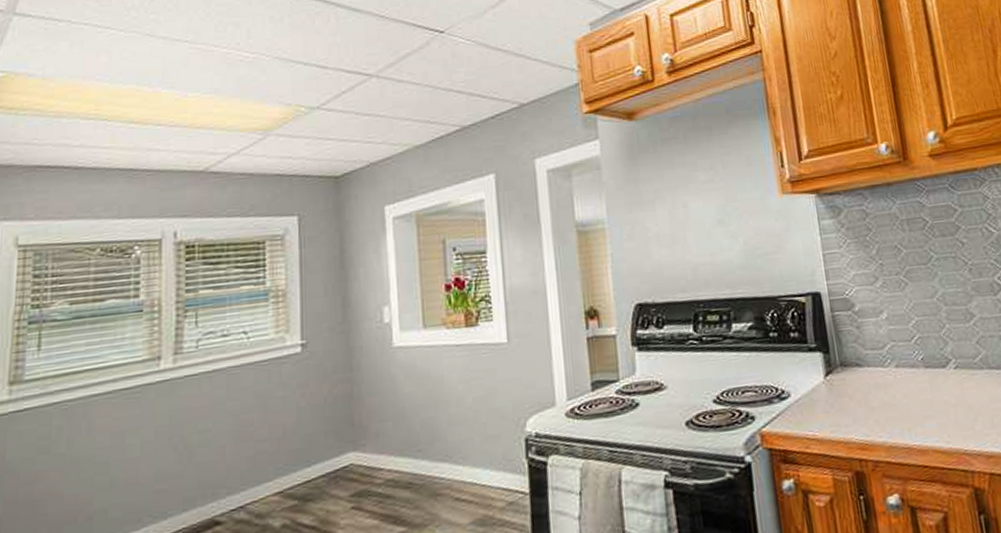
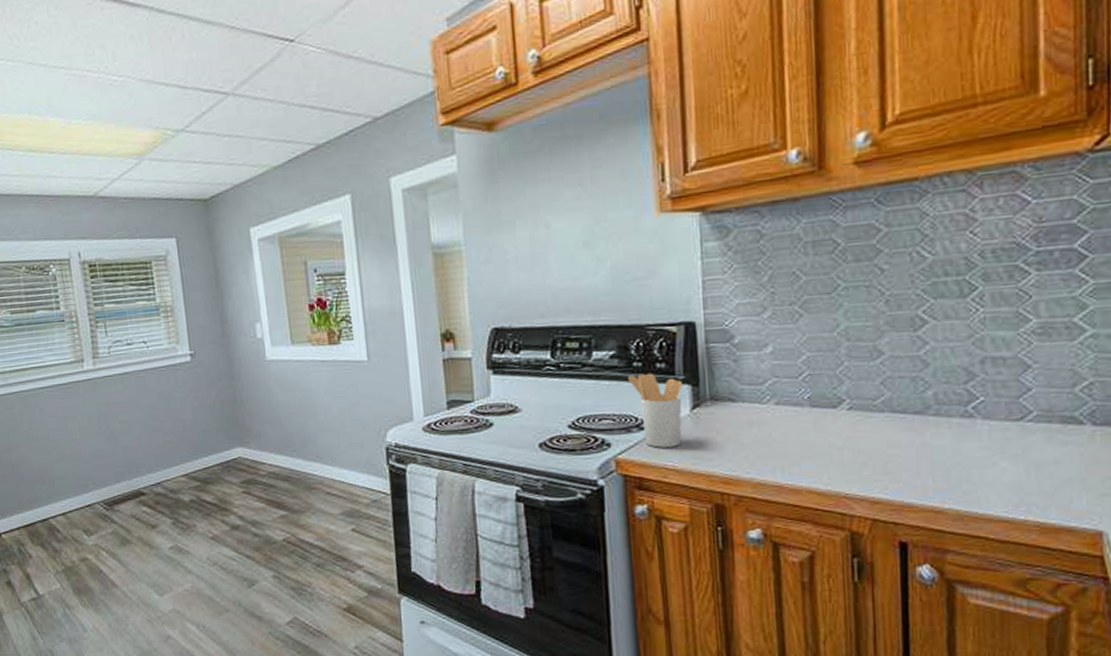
utensil holder: none [765,342,819,418] -> present [627,373,683,448]

